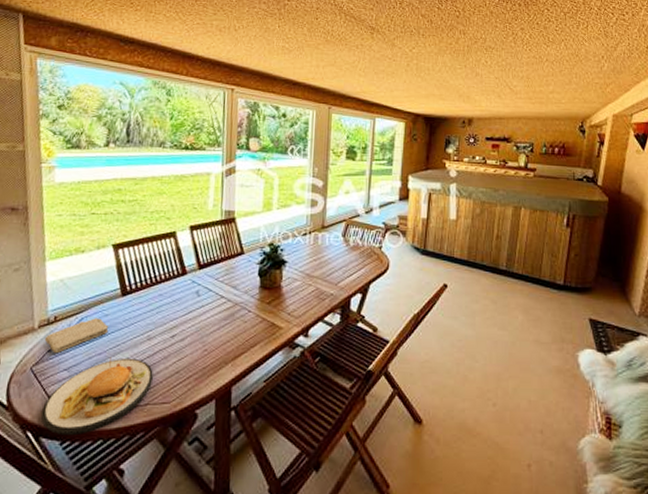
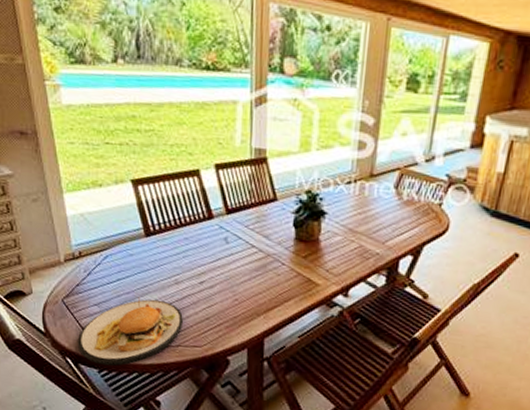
washcloth: present [44,318,109,354] -> none [72,256,135,289]

